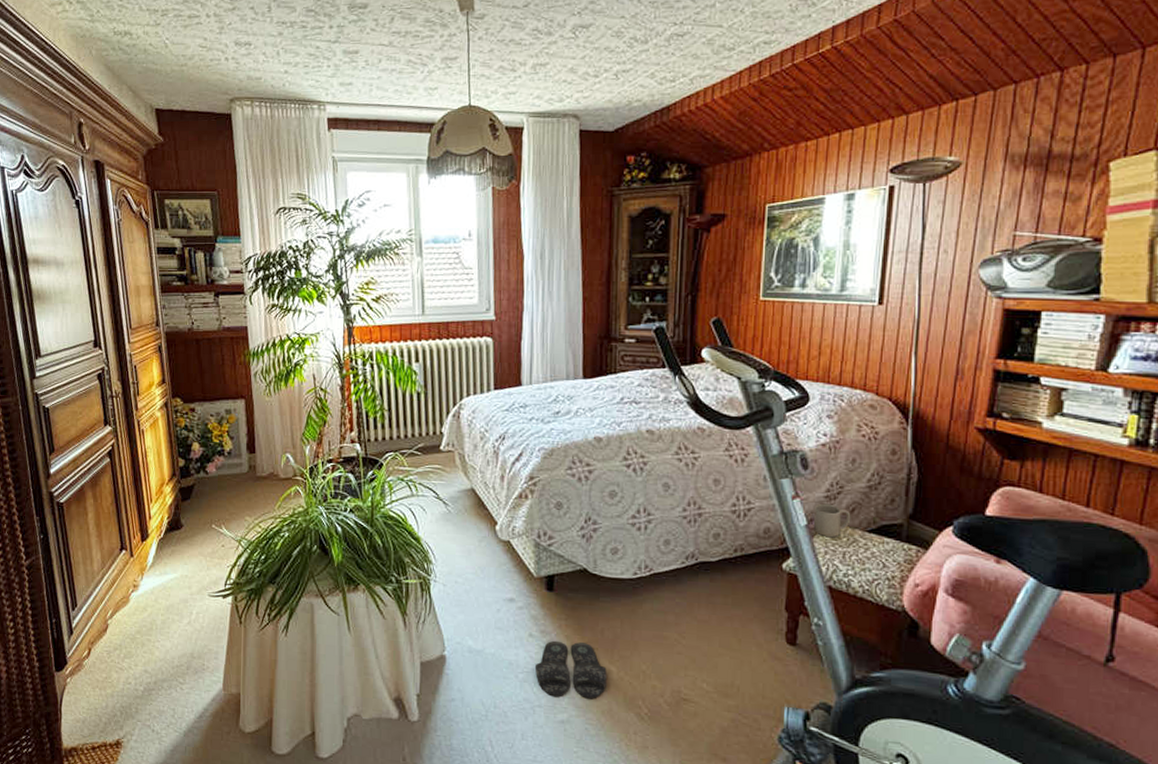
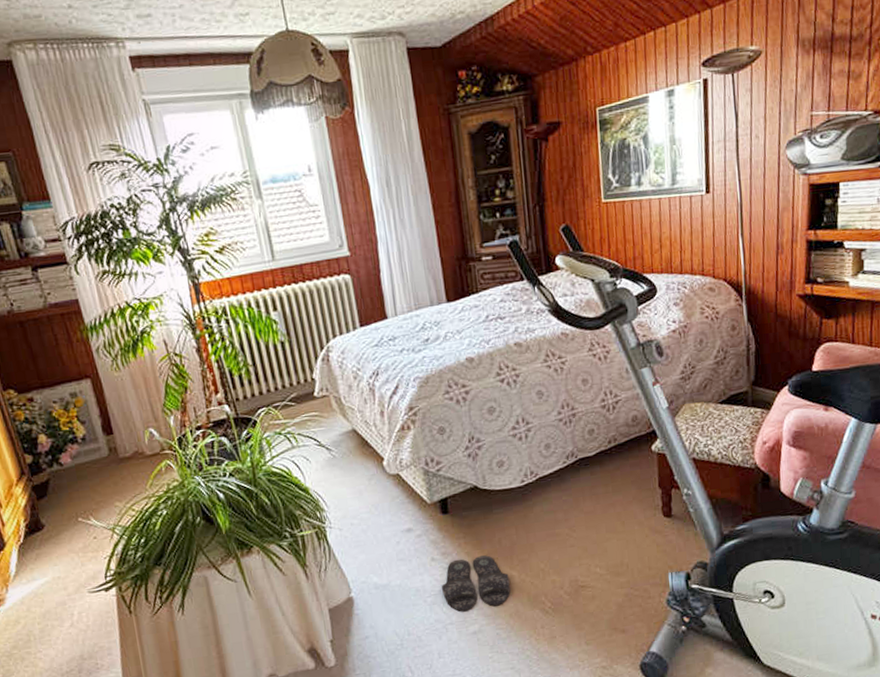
mug: present [814,503,851,538] -> none [673,384,705,415]

